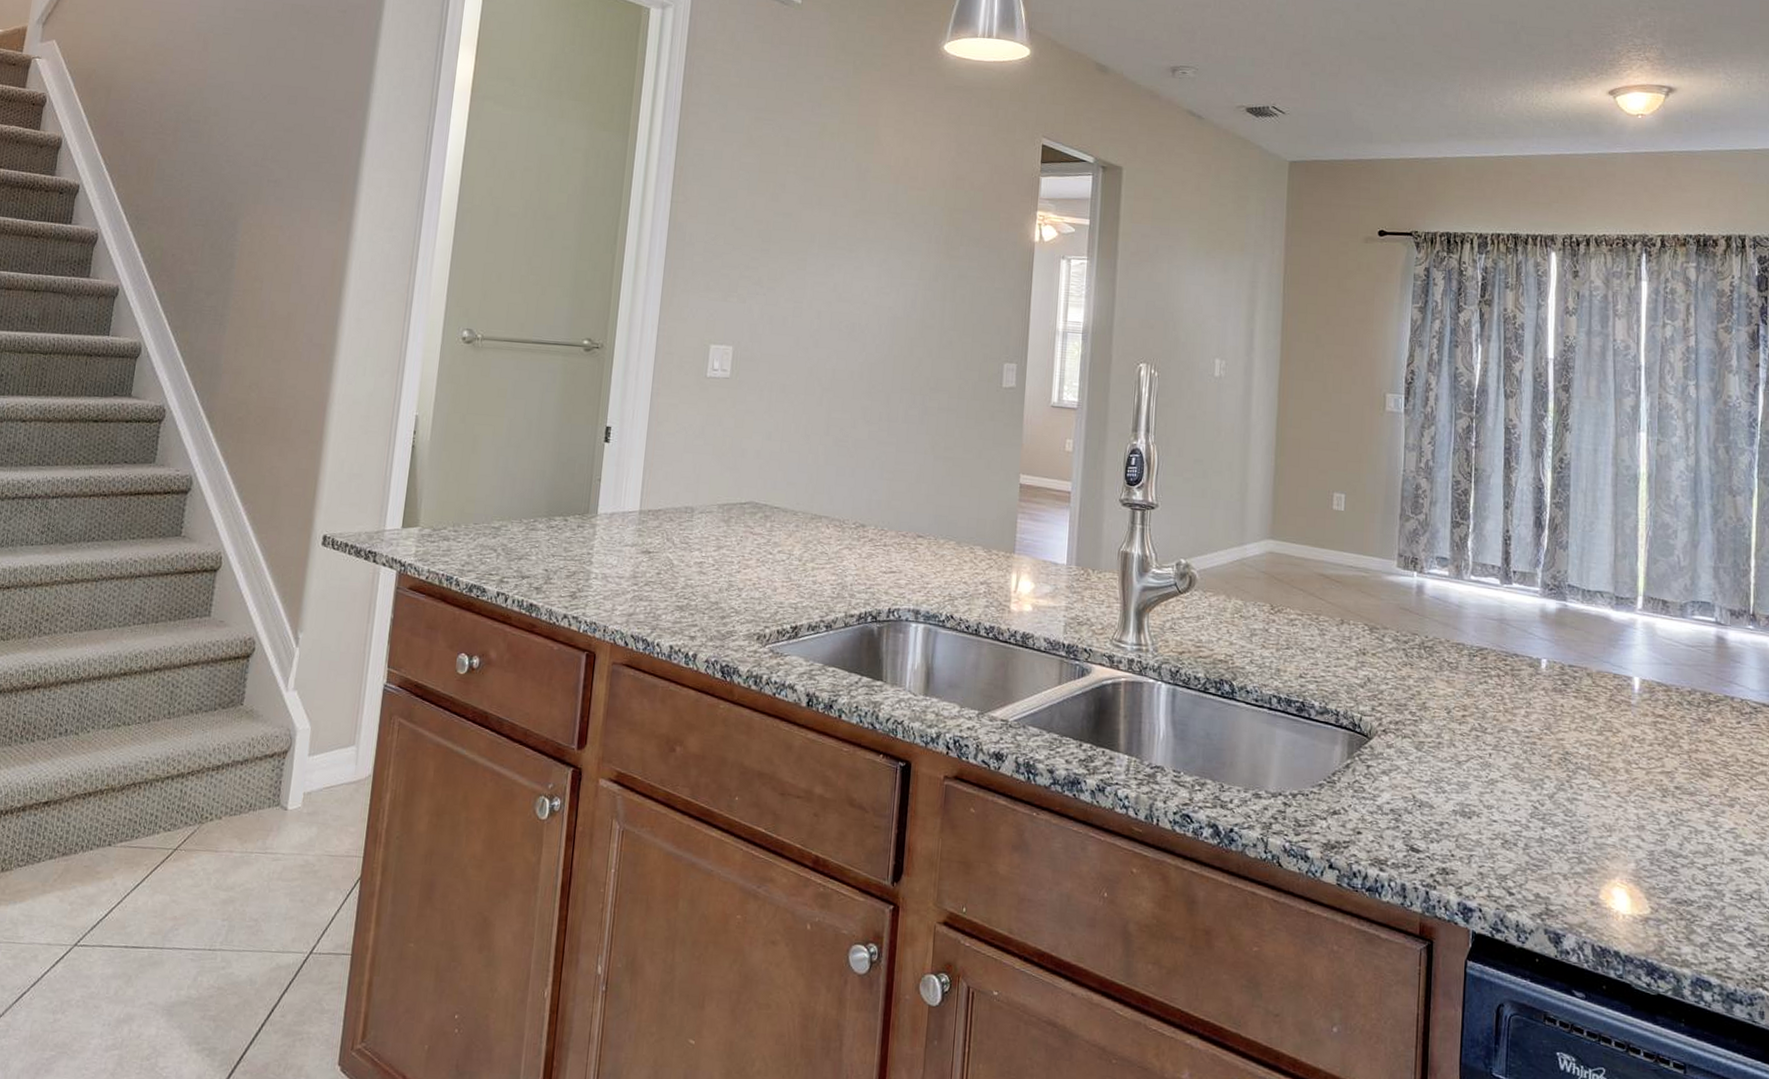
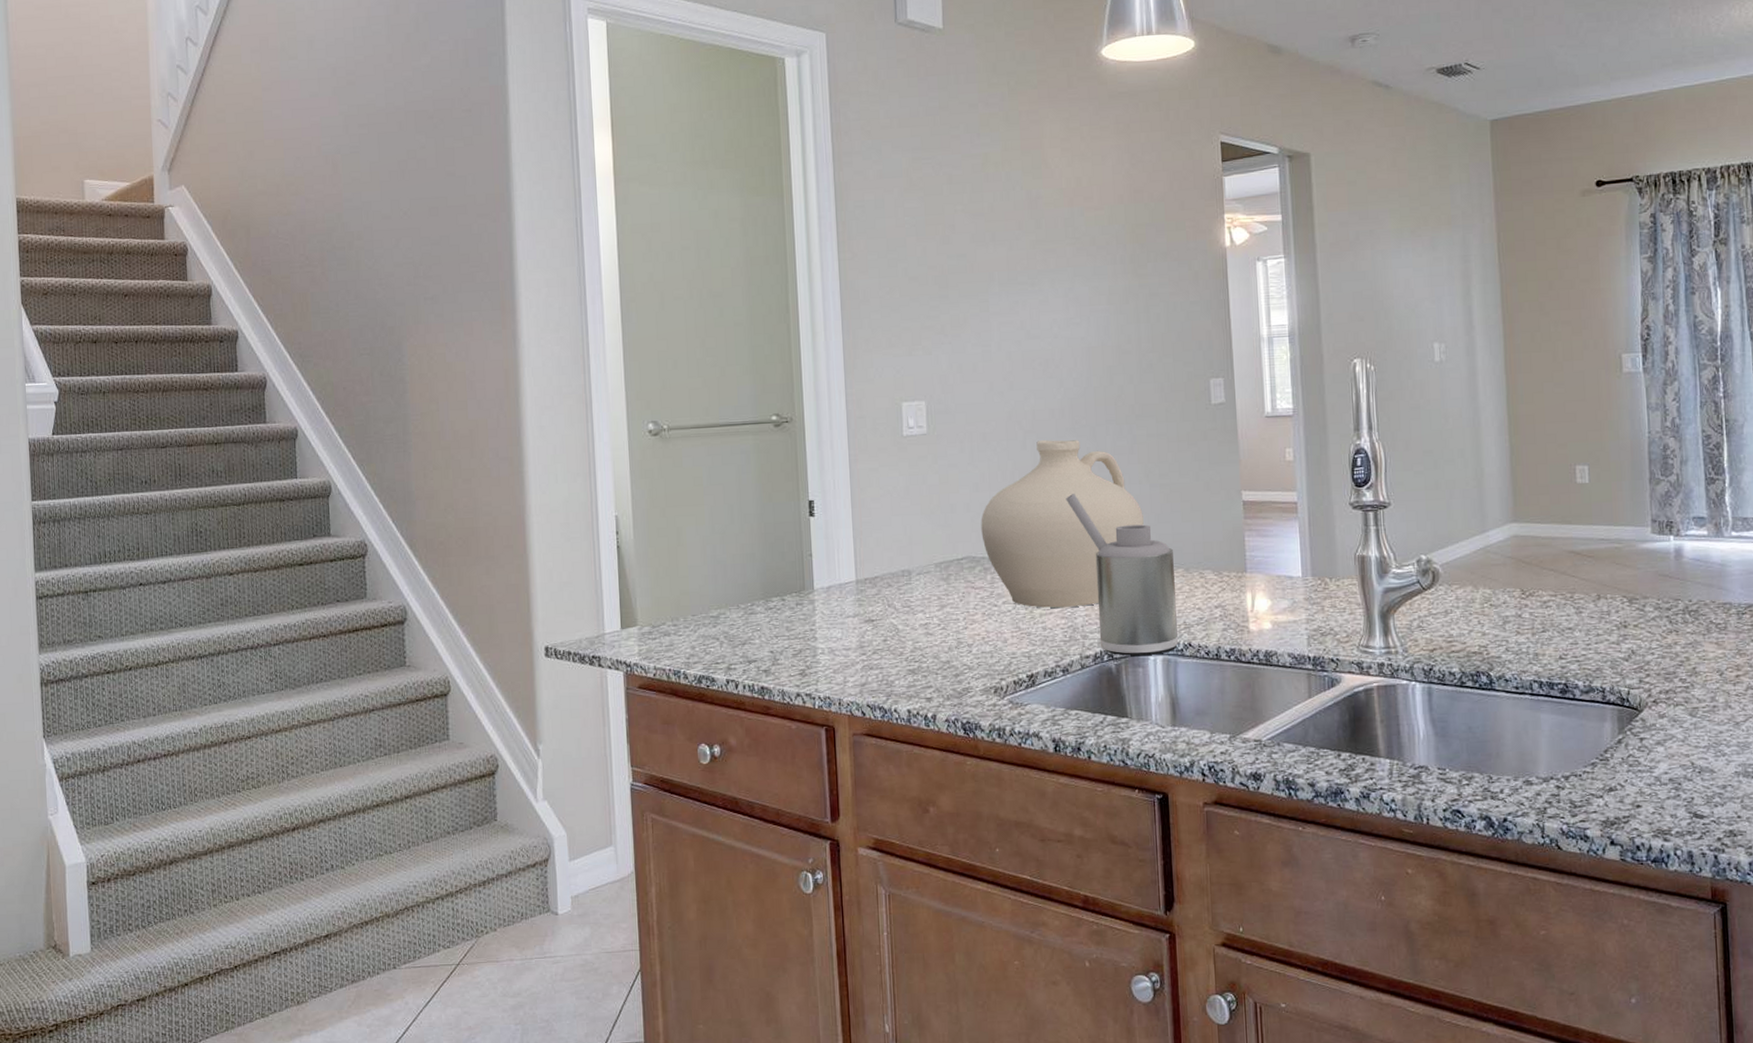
ceramic jug: none [767,399,924,566] -> present [981,440,1144,608]
soap dispenser: none [852,454,948,623] -> present [1066,493,1178,656]

